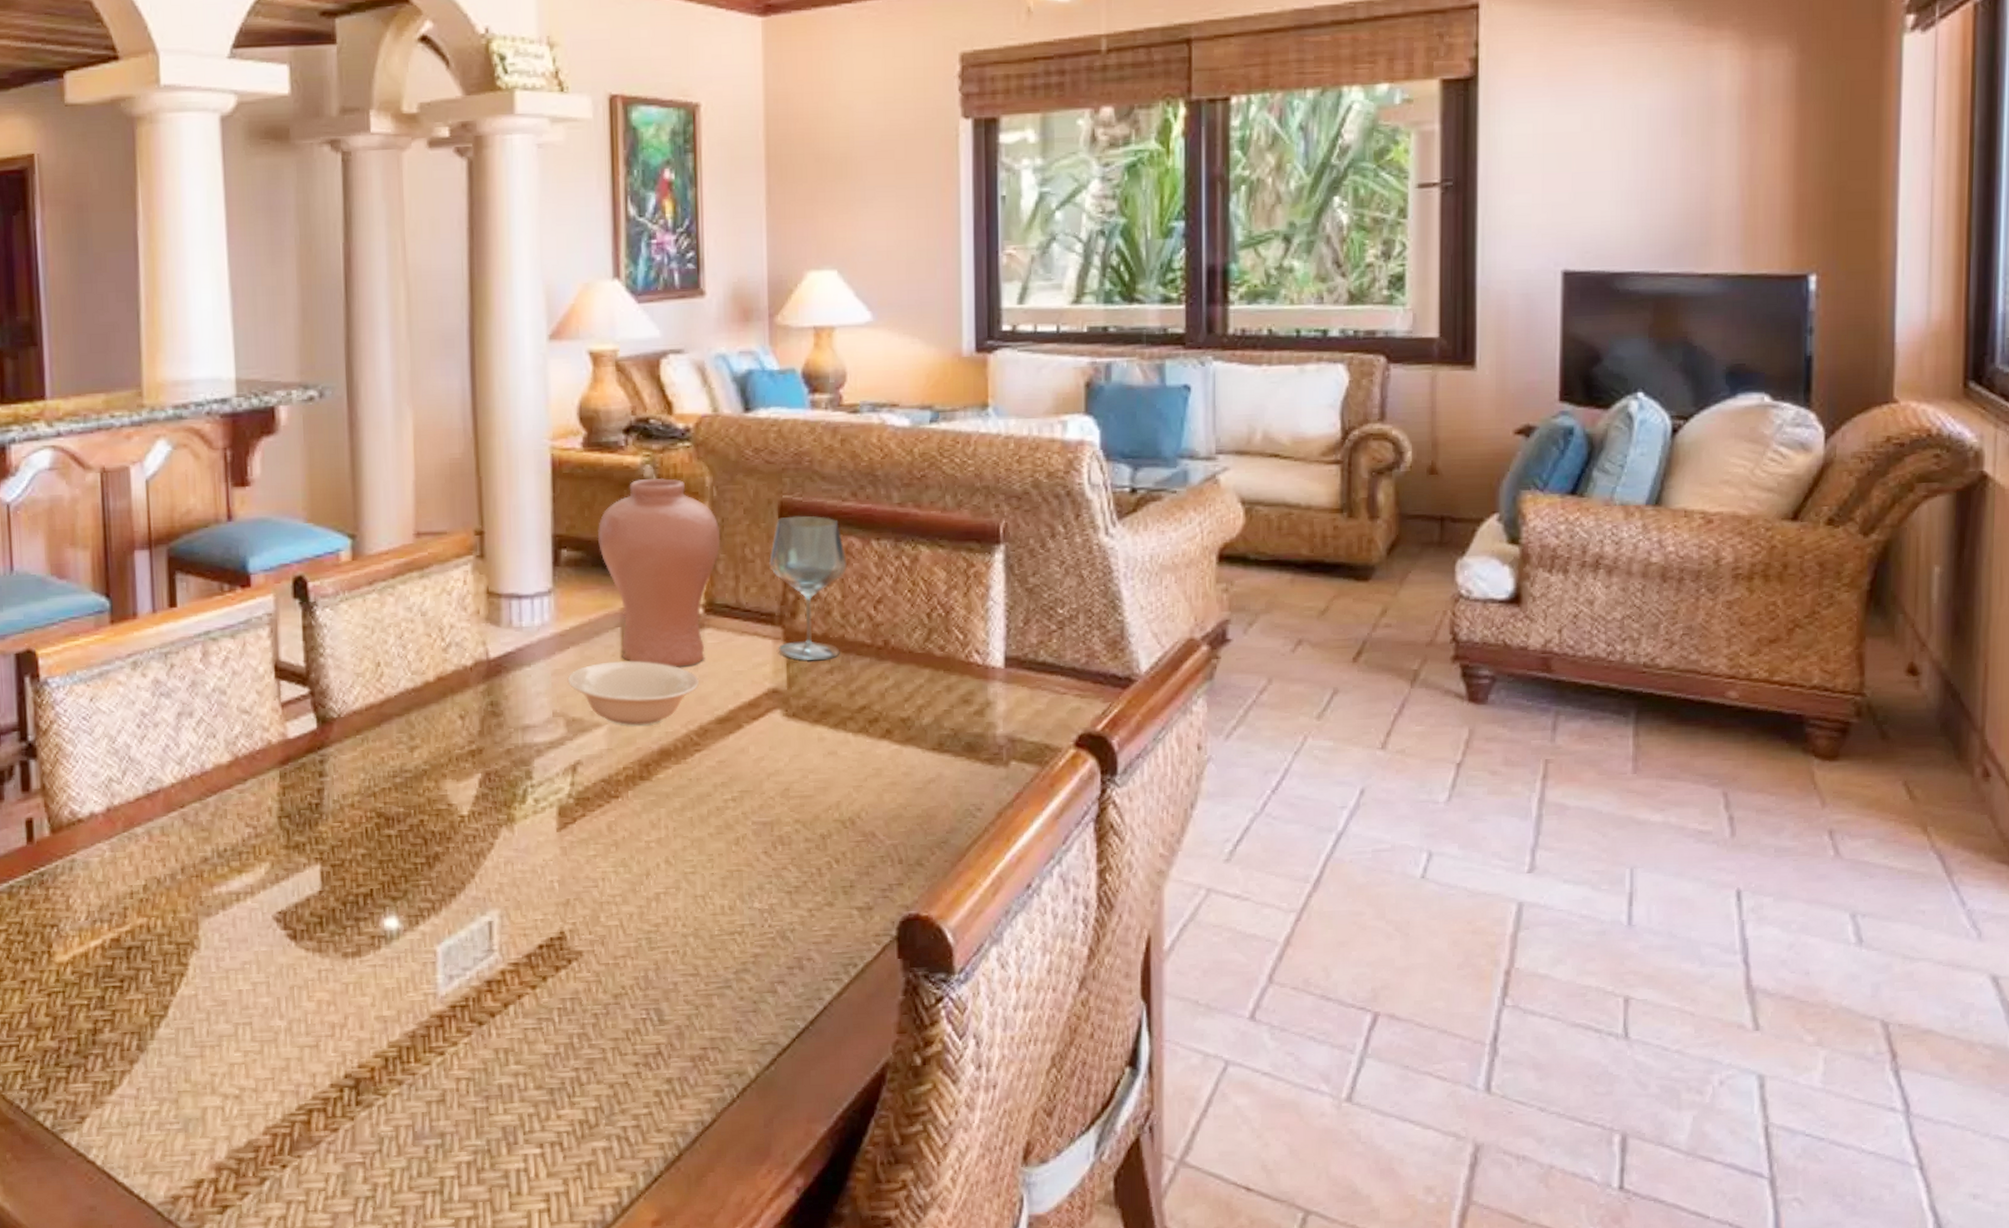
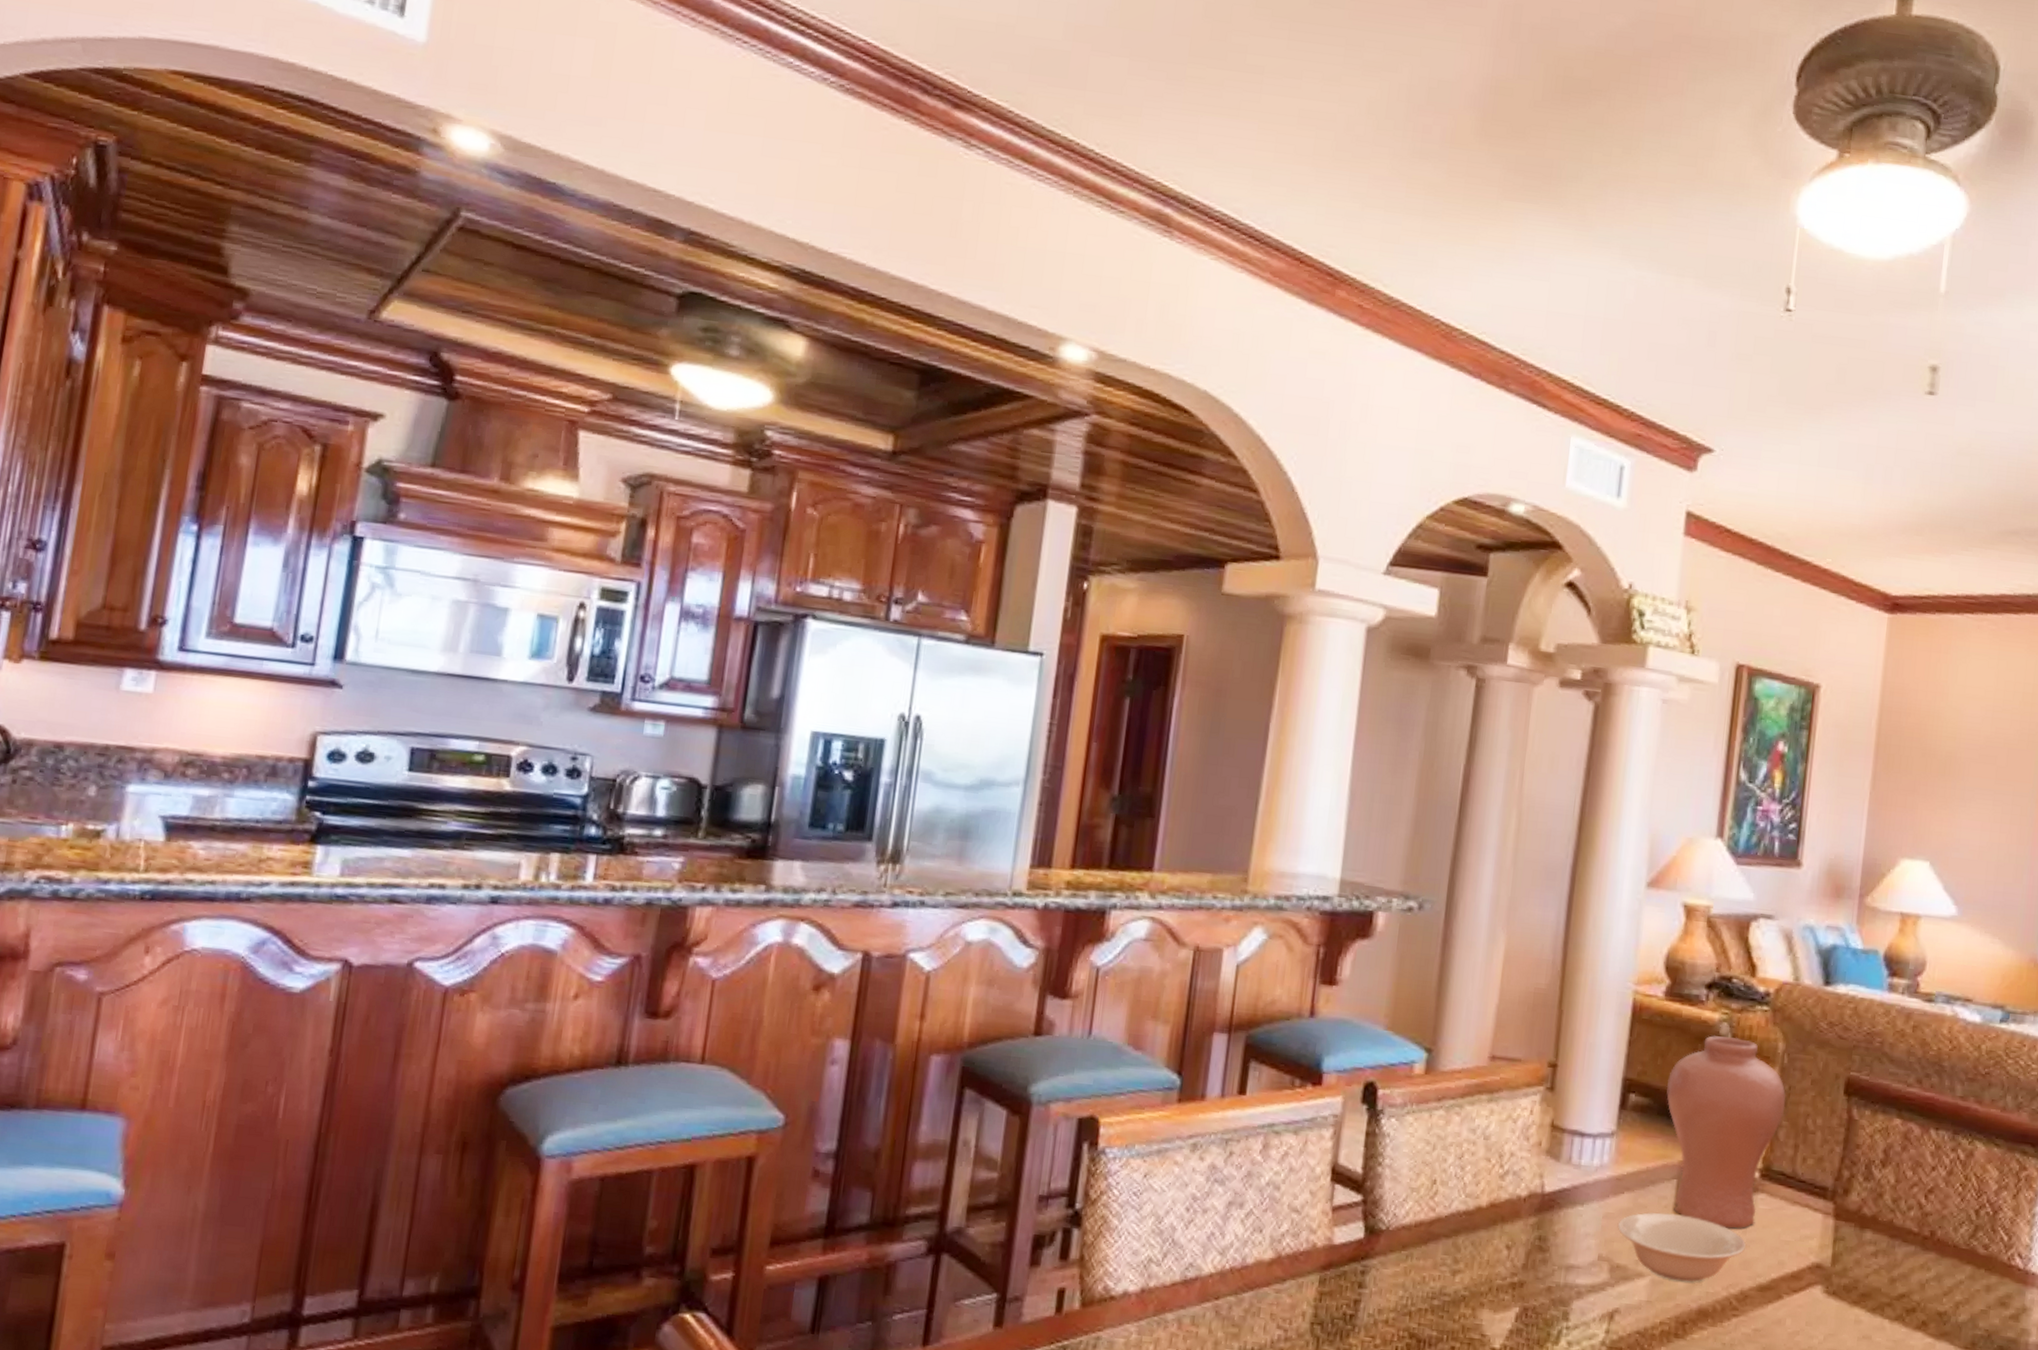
wine glass: present [769,515,847,661] -> none [1827,1094,1905,1242]

